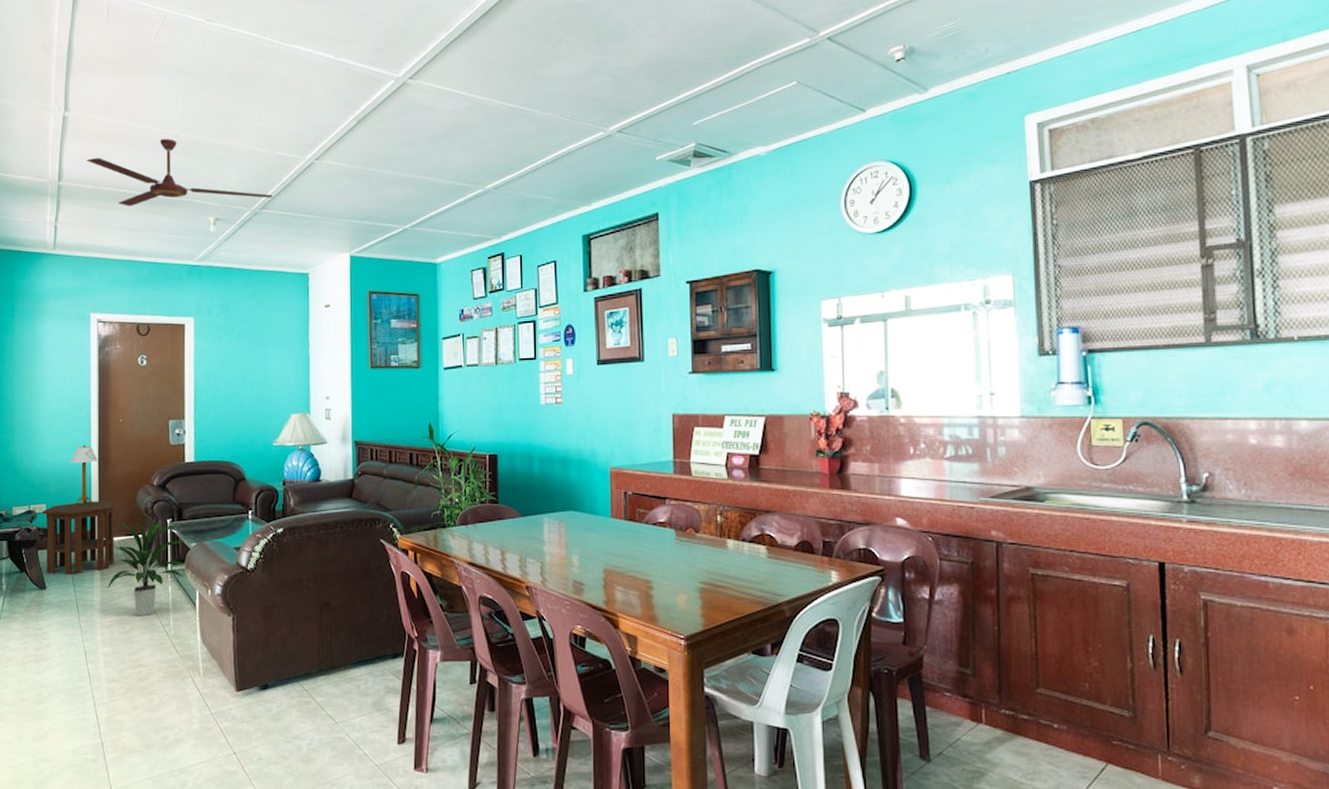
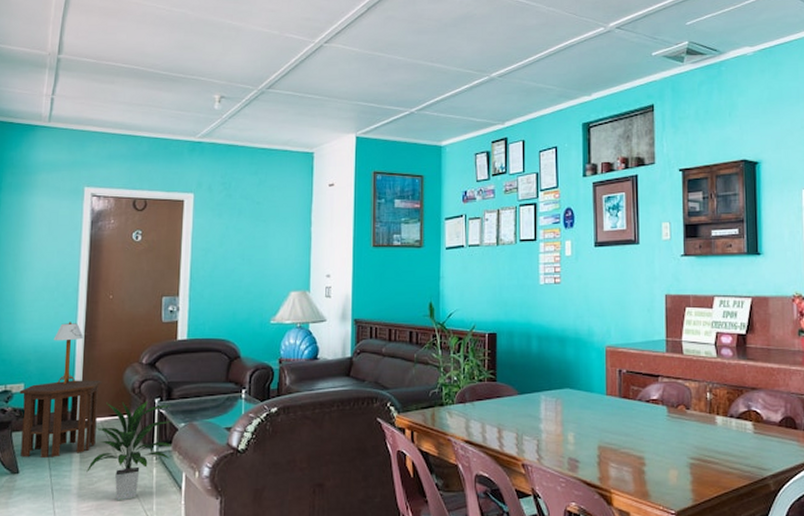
ceiling fan: present [87,139,273,207] -> none [89,17,281,82]

